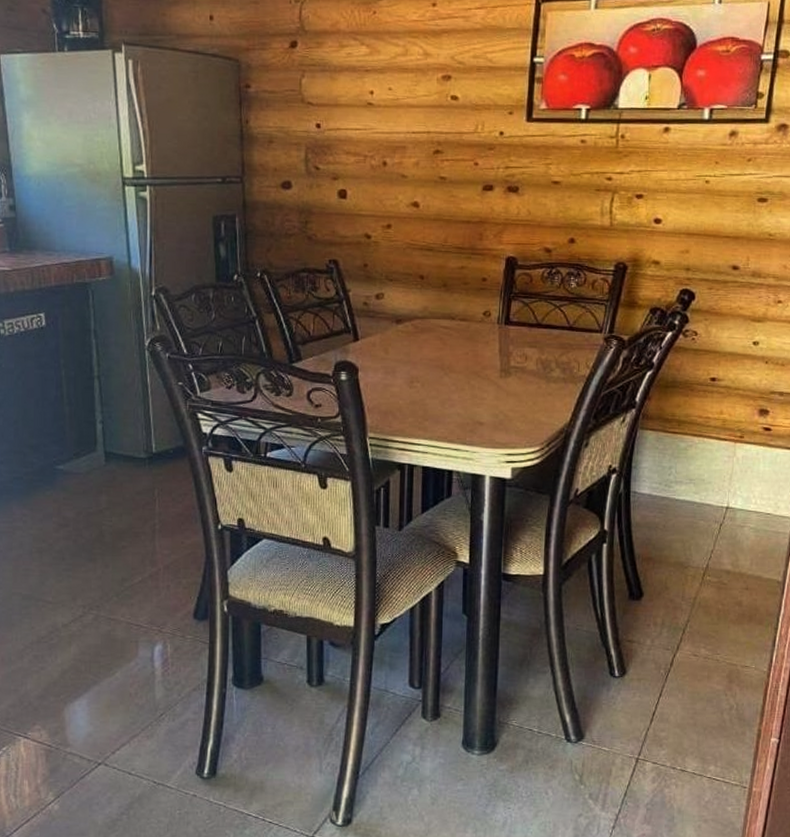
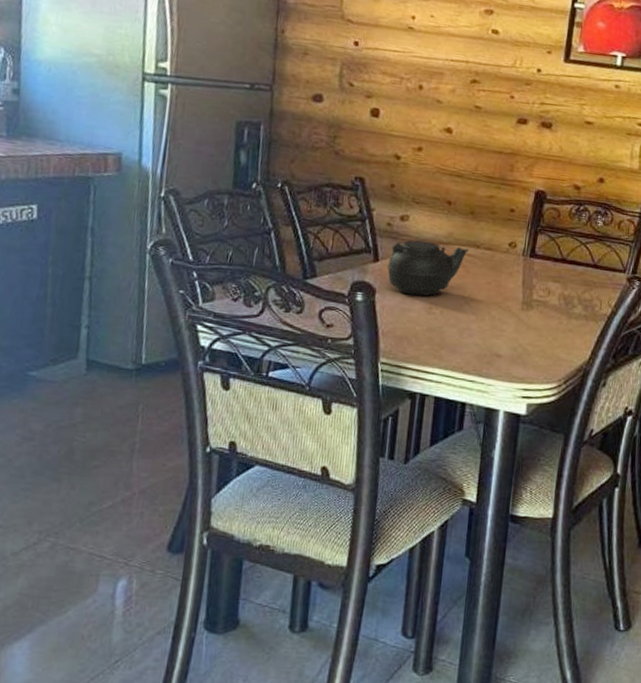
teapot: none [367,317,444,371] -> present [387,240,469,296]

